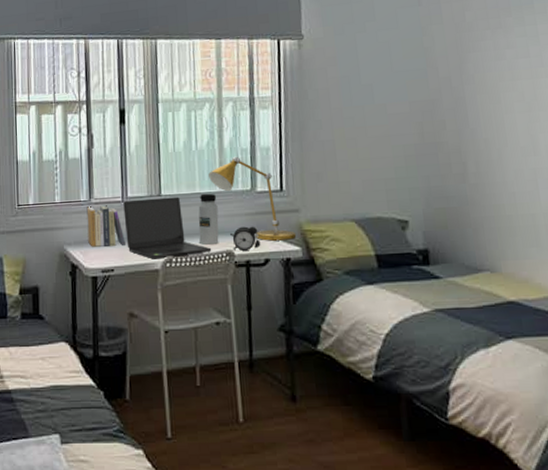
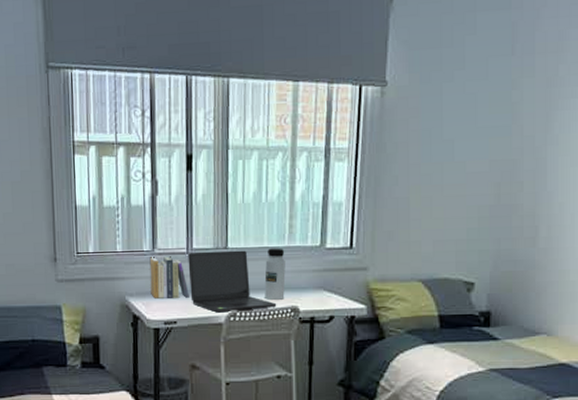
desk lamp: present [208,156,297,241] -> none [278,210,363,298]
alarm clock: present [229,226,261,252] -> none [295,283,326,308]

